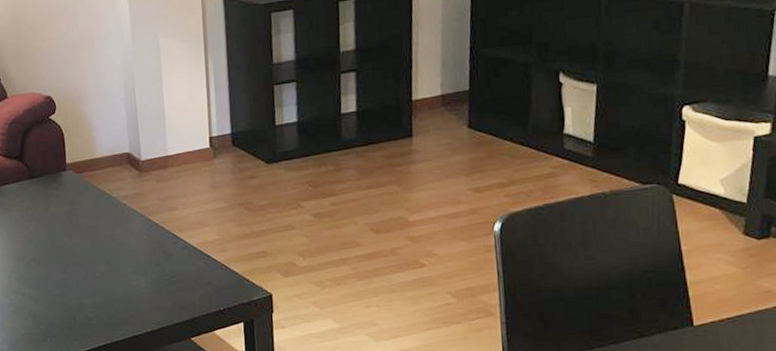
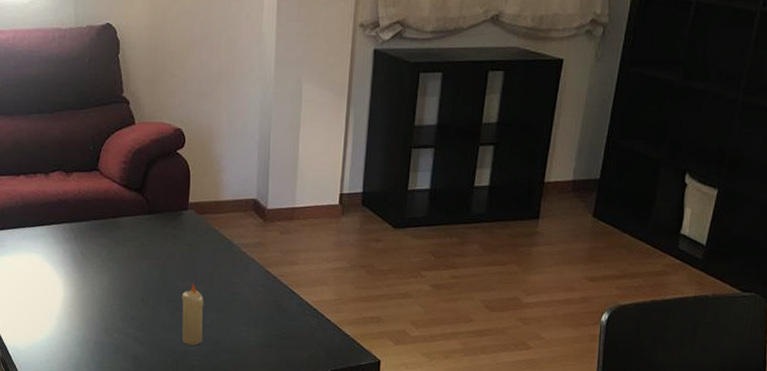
candle: none [70,239,95,298] -> present [181,283,204,345]

